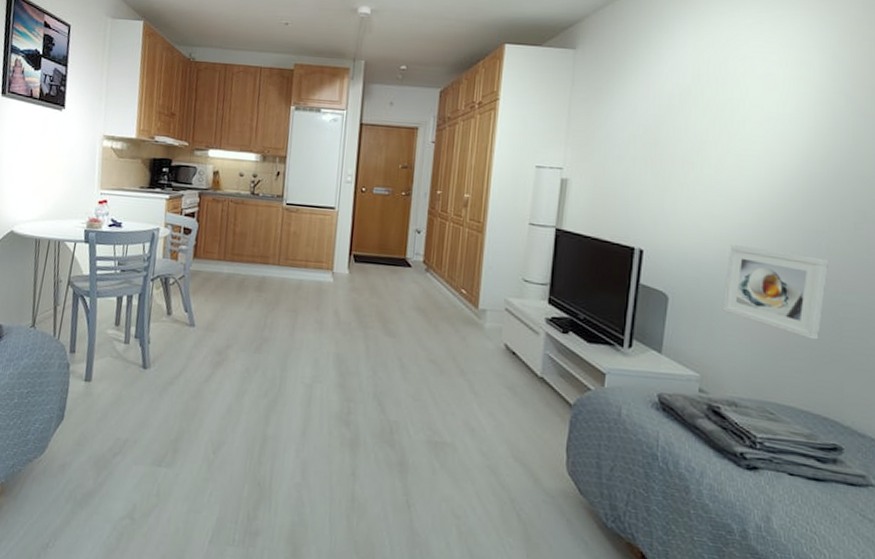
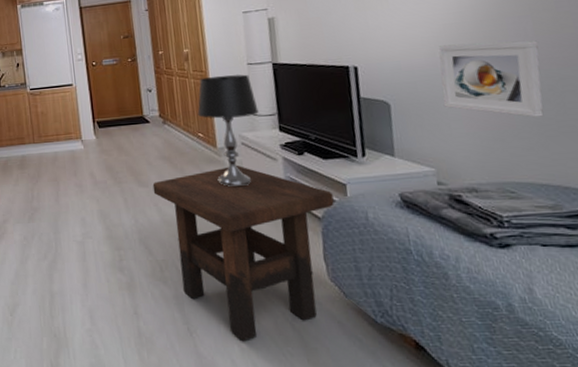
side table: none [400,331,590,525] -> present [152,165,334,342]
table lamp: none [465,229,531,357] -> present [197,74,259,188]

